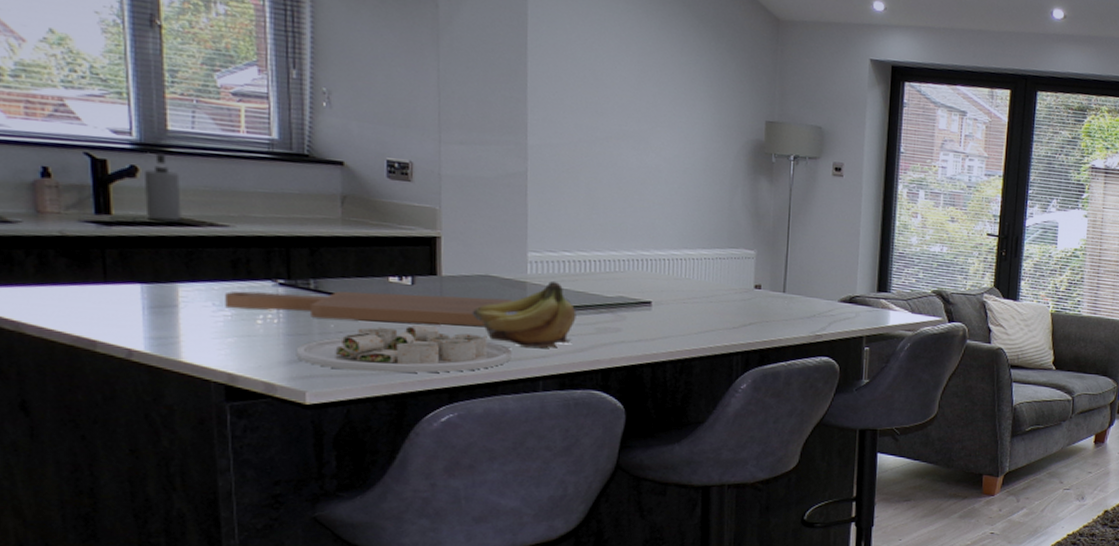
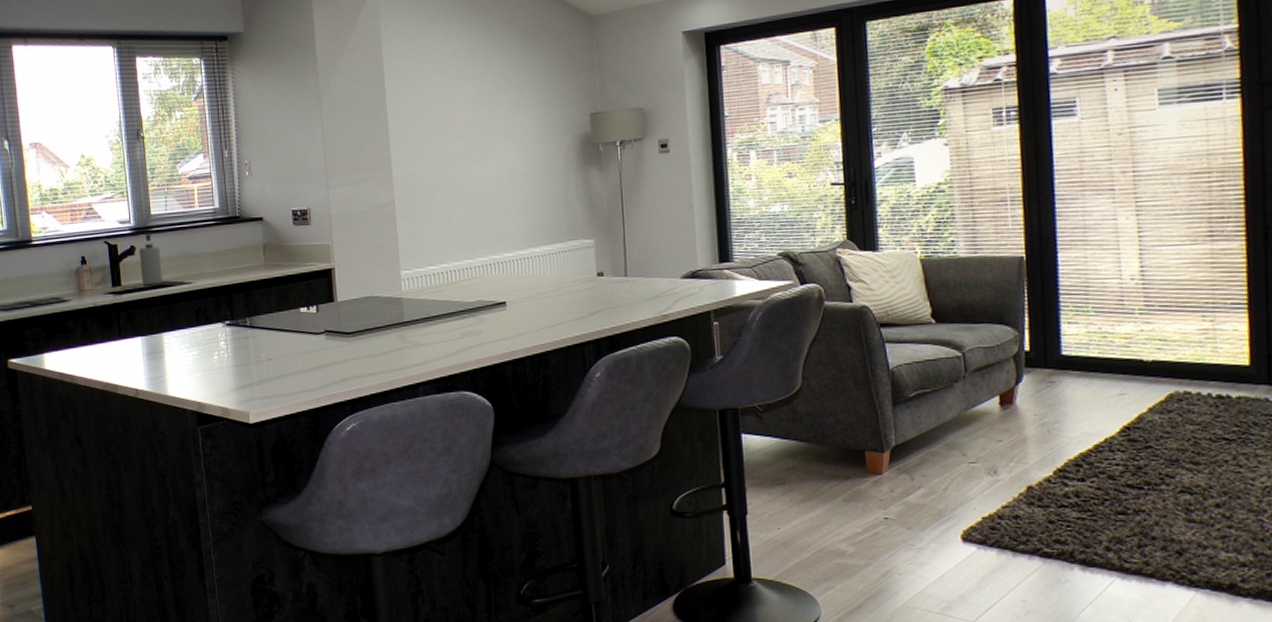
cutting board: present [225,290,512,327] -> none [193,315,392,350]
platter: present [296,324,512,373] -> none [241,346,396,392]
fruit: present [472,282,577,349] -> none [362,295,445,358]

